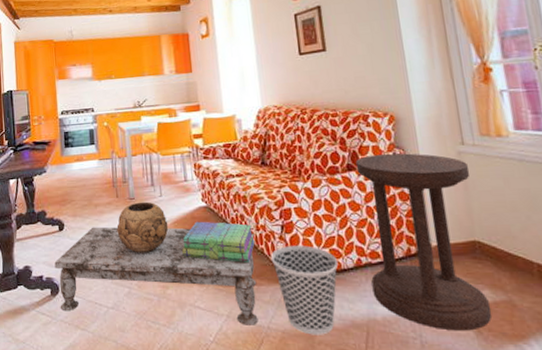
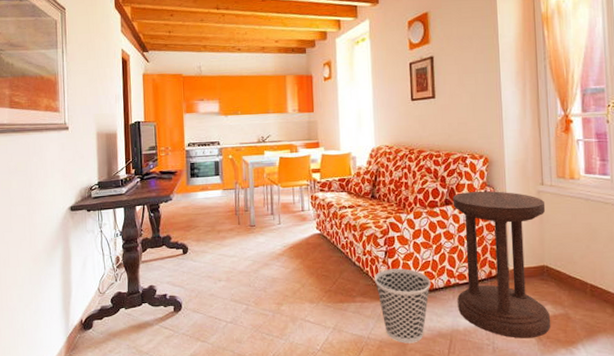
coffee table: present [54,226,258,325] -> none [178,250,361,336]
decorative bowl: present [116,201,169,253] -> none [237,228,285,275]
stack of books: present [182,221,255,262] -> none [296,247,361,283]

